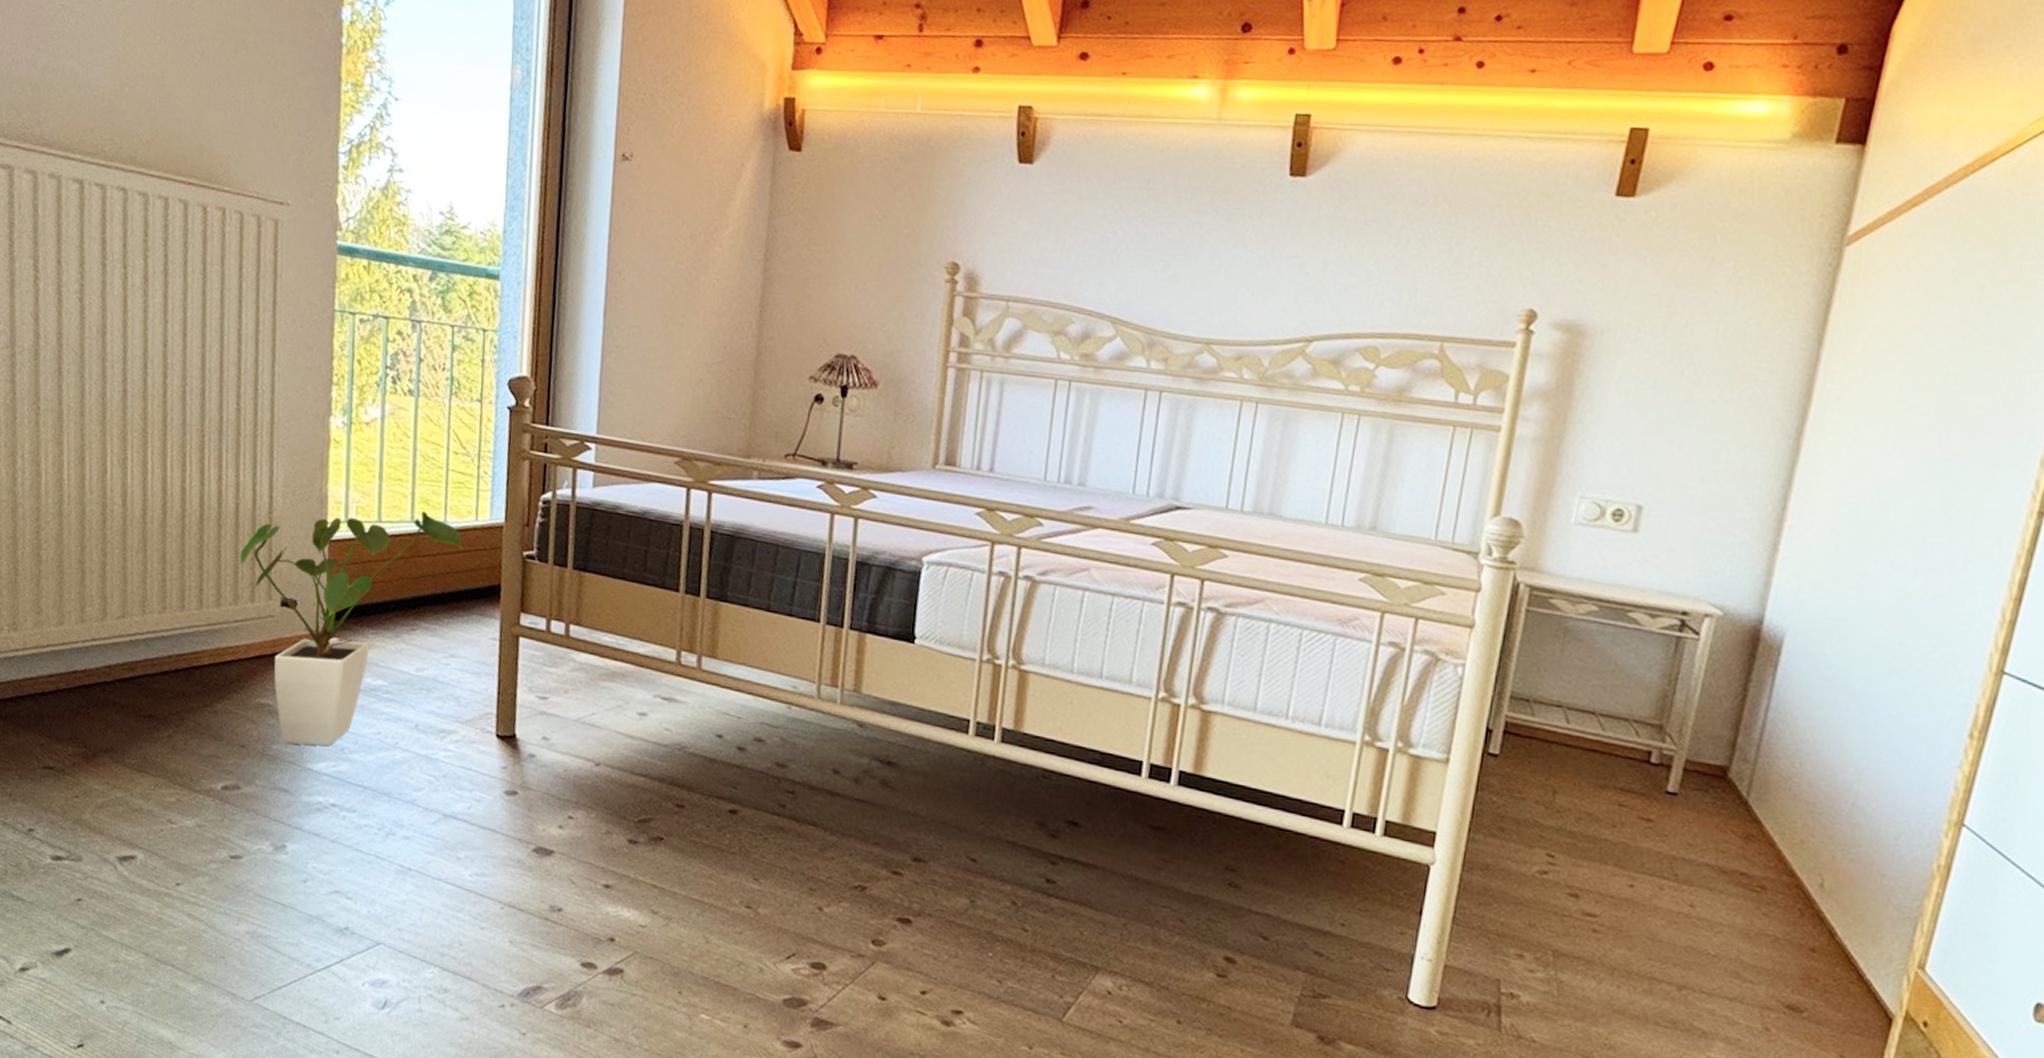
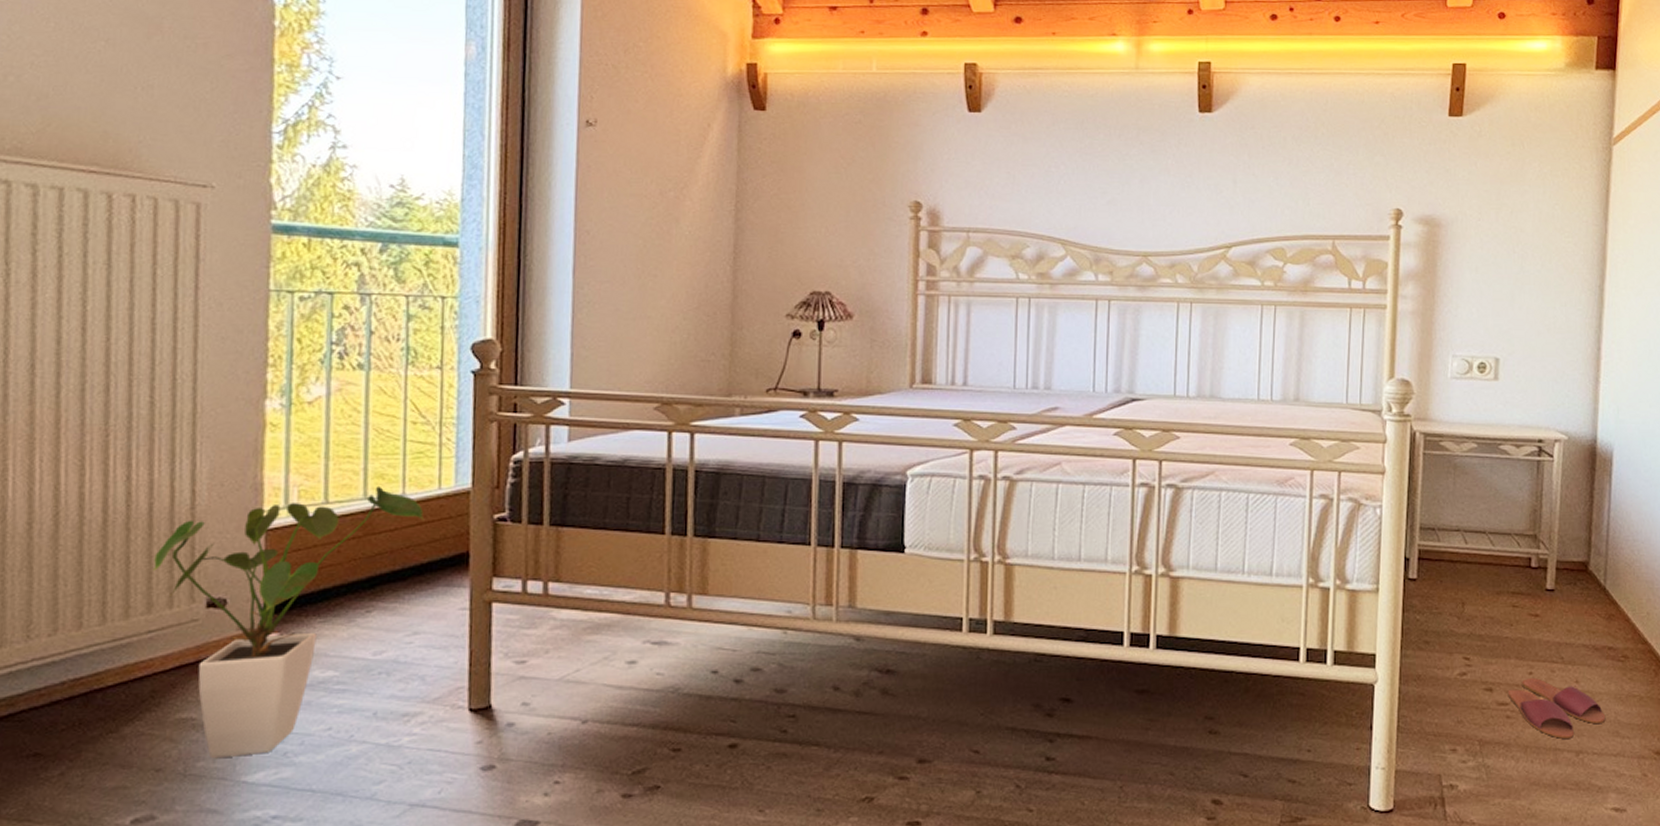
slippers: none [1597,891,1725,969] -> present [1507,678,1606,739]

